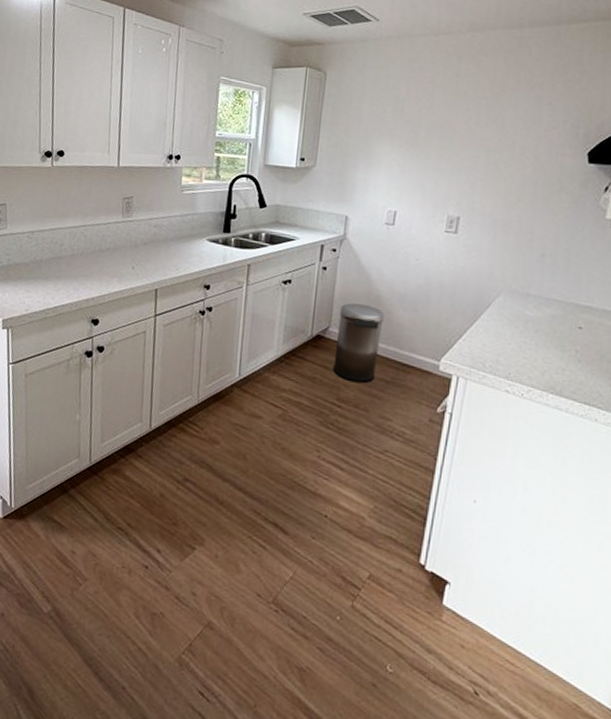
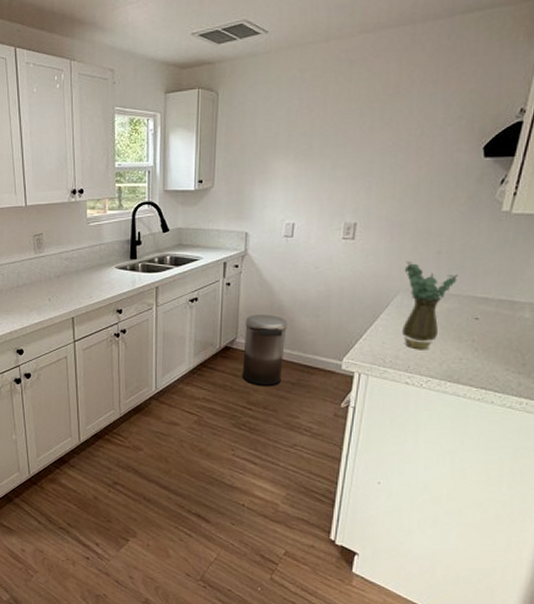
vase: none [503,260,561,357] -> present [402,260,458,350]

